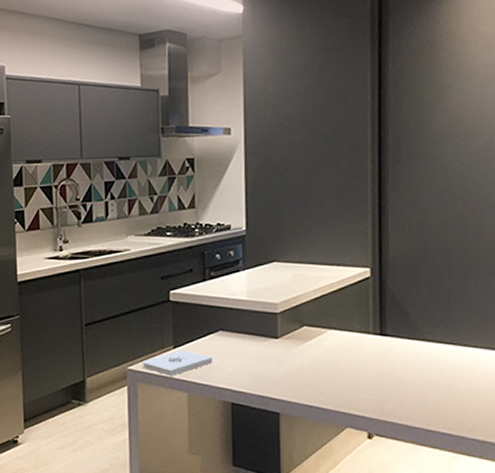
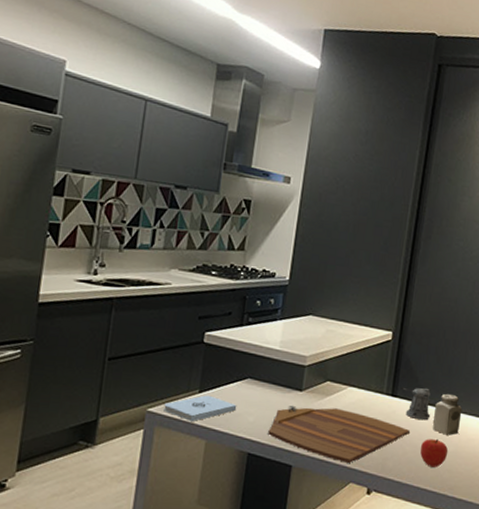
cutting board: none [249,353,408,407] -> present [268,406,410,463]
pepper shaker: none [390,323,431,358] -> present [401,387,431,421]
fruit: none [424,376,460,408] -> present [420,438,448,468]
salt shaker: none [434,327,471,372] -> present [432,393,462,435]

